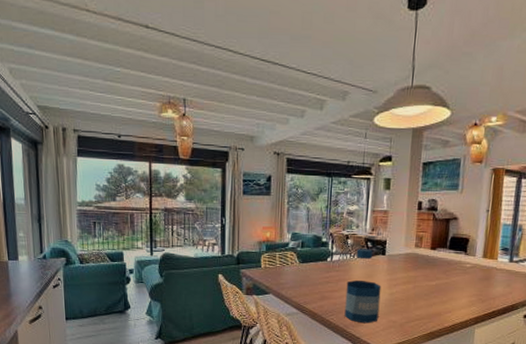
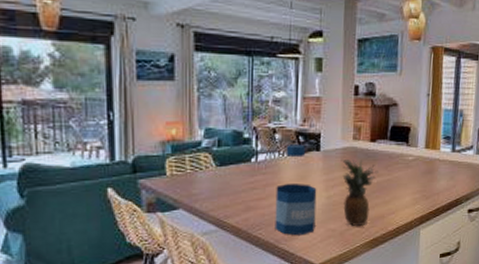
fruit: none [403,262,438,321] -> present [340,158,379,227]

